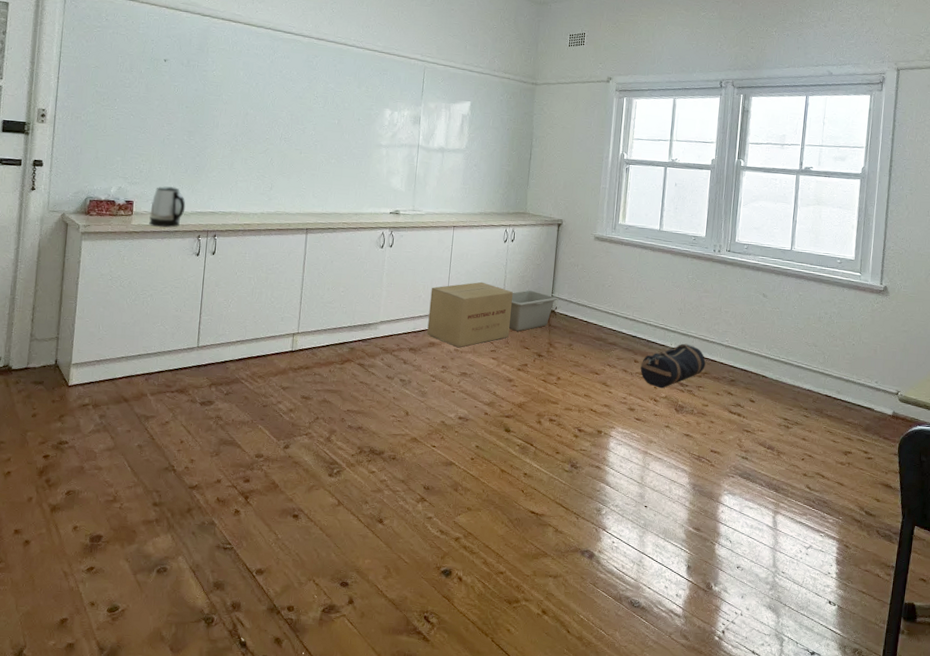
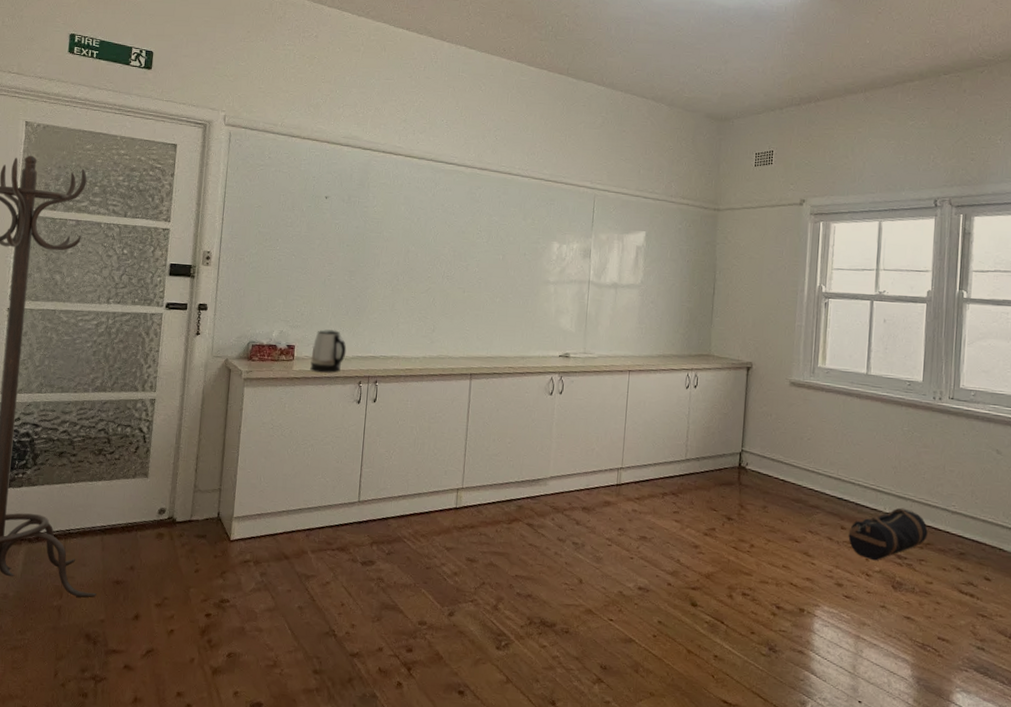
box: present [427,281,514,348] -> none [601,433,698,508]
storage bin: present [508,290,558,331] -> none [692,443,749,490]

